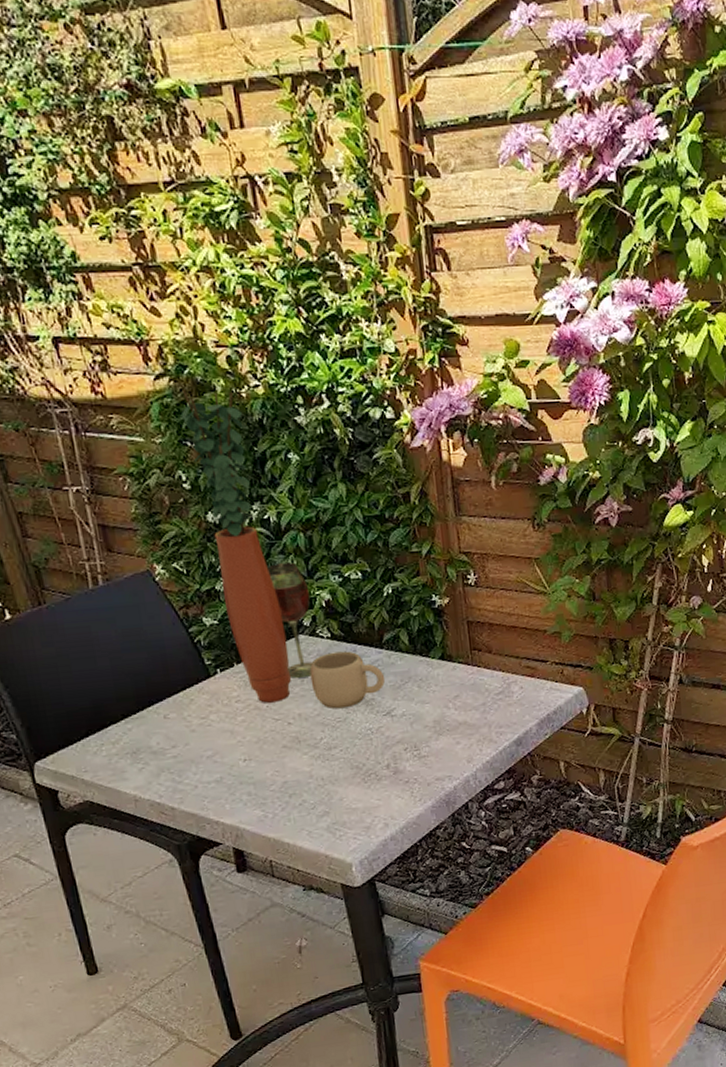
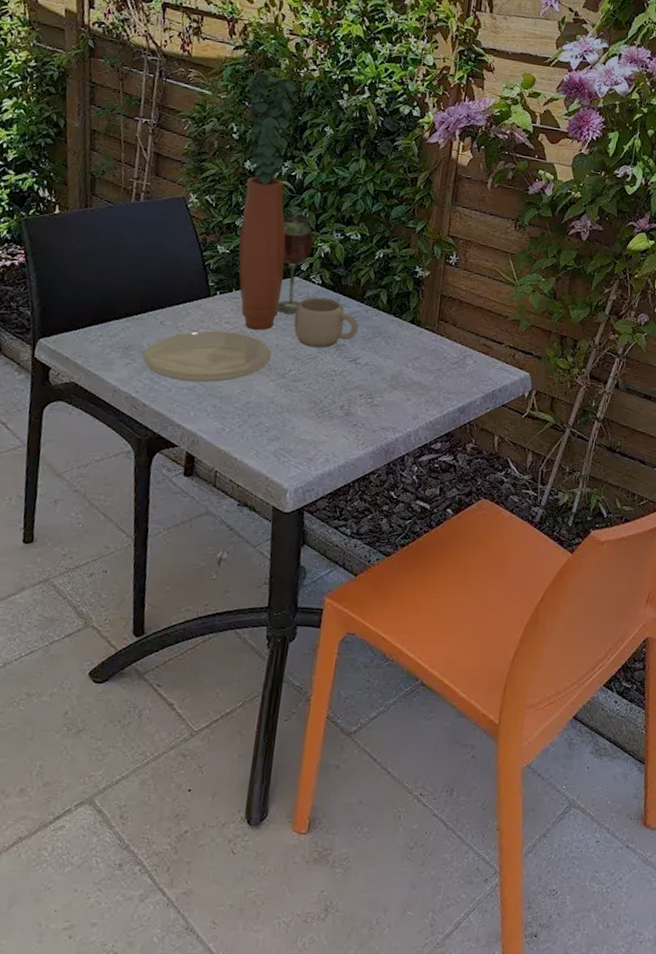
plate: none [155,710,297,775] -> present [143,330,272,383]

